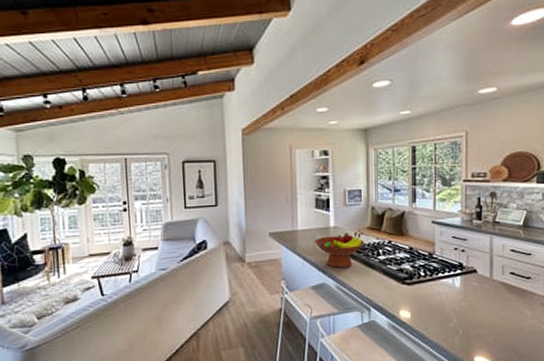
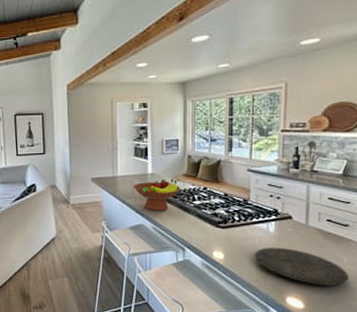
plate: none [441,303,533,342] -> present [255,247,349,285]

